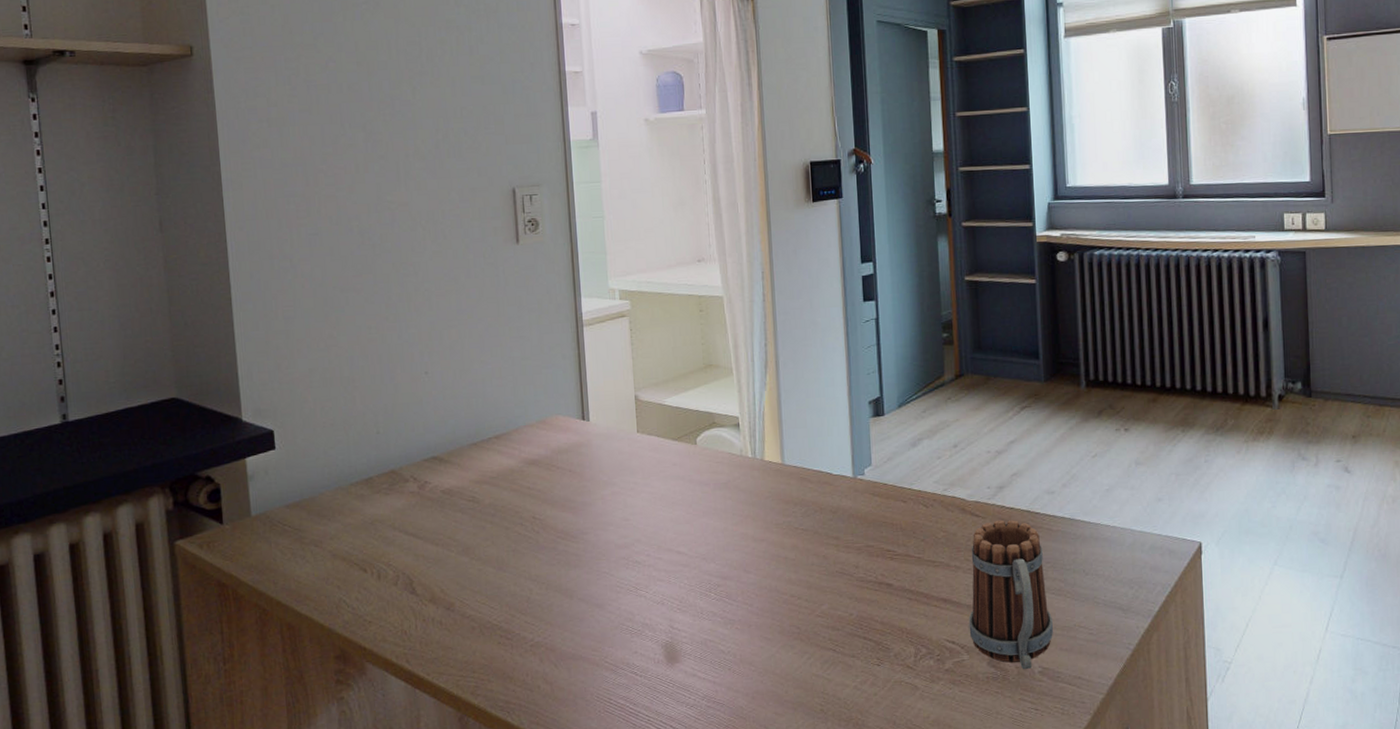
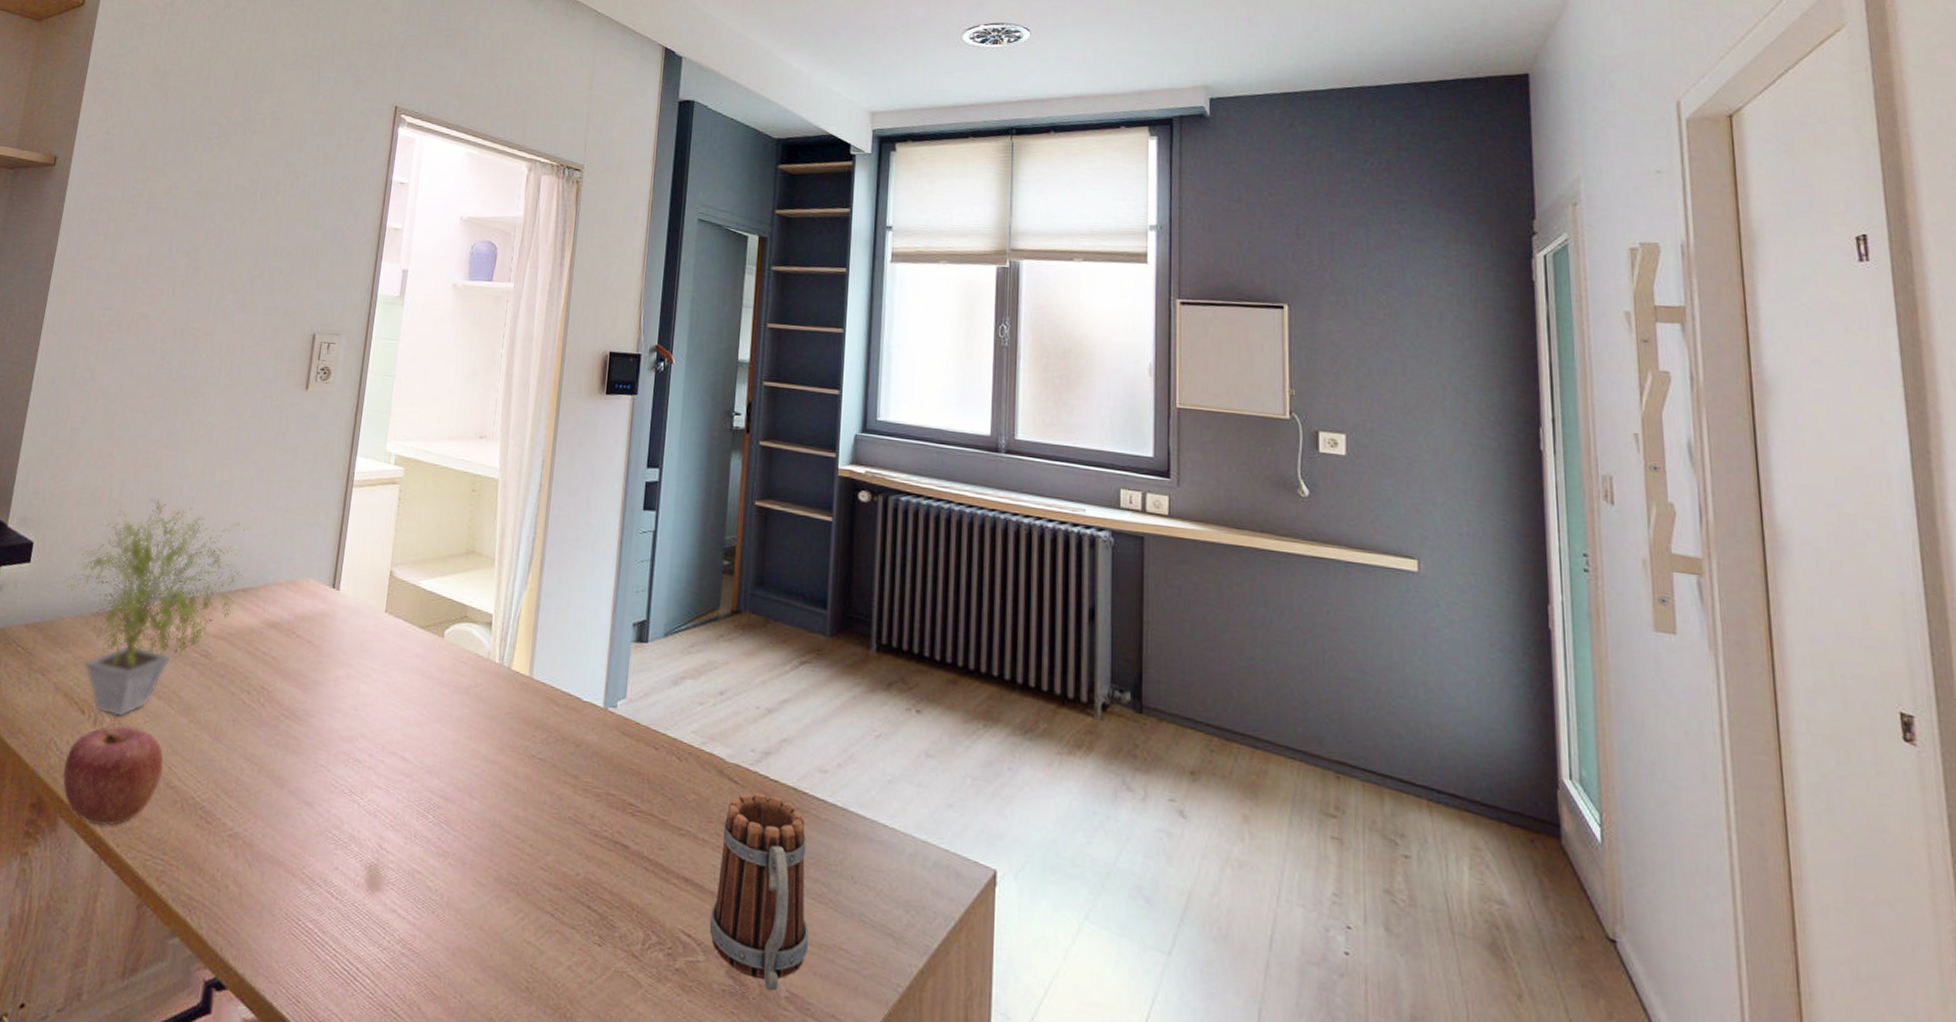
potted plant: none [319,370,492,569] -> present [66,499,249,717]
apple: none [358,573,456,663] -> present [62,725,164,826]

